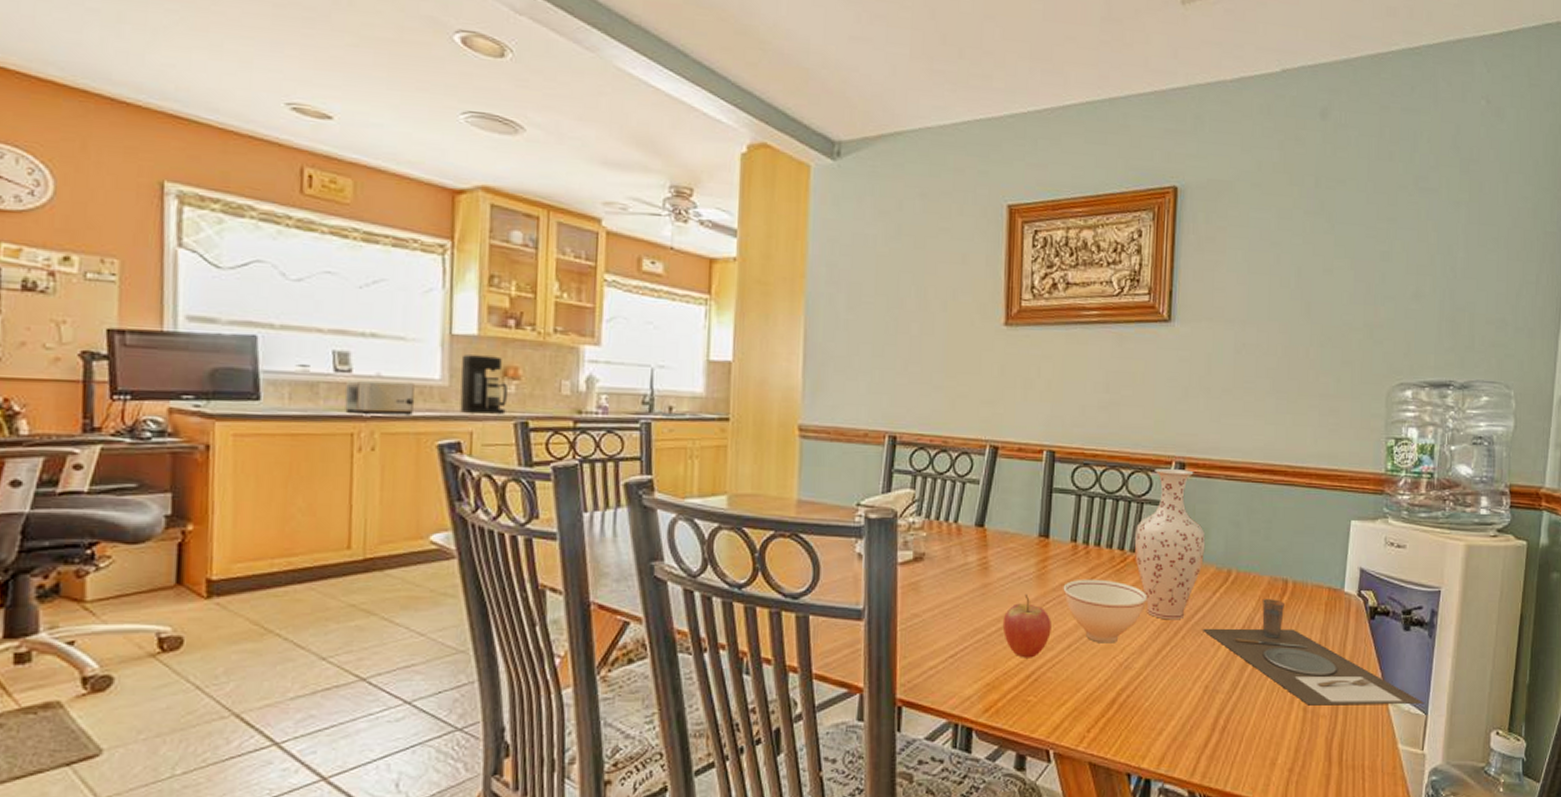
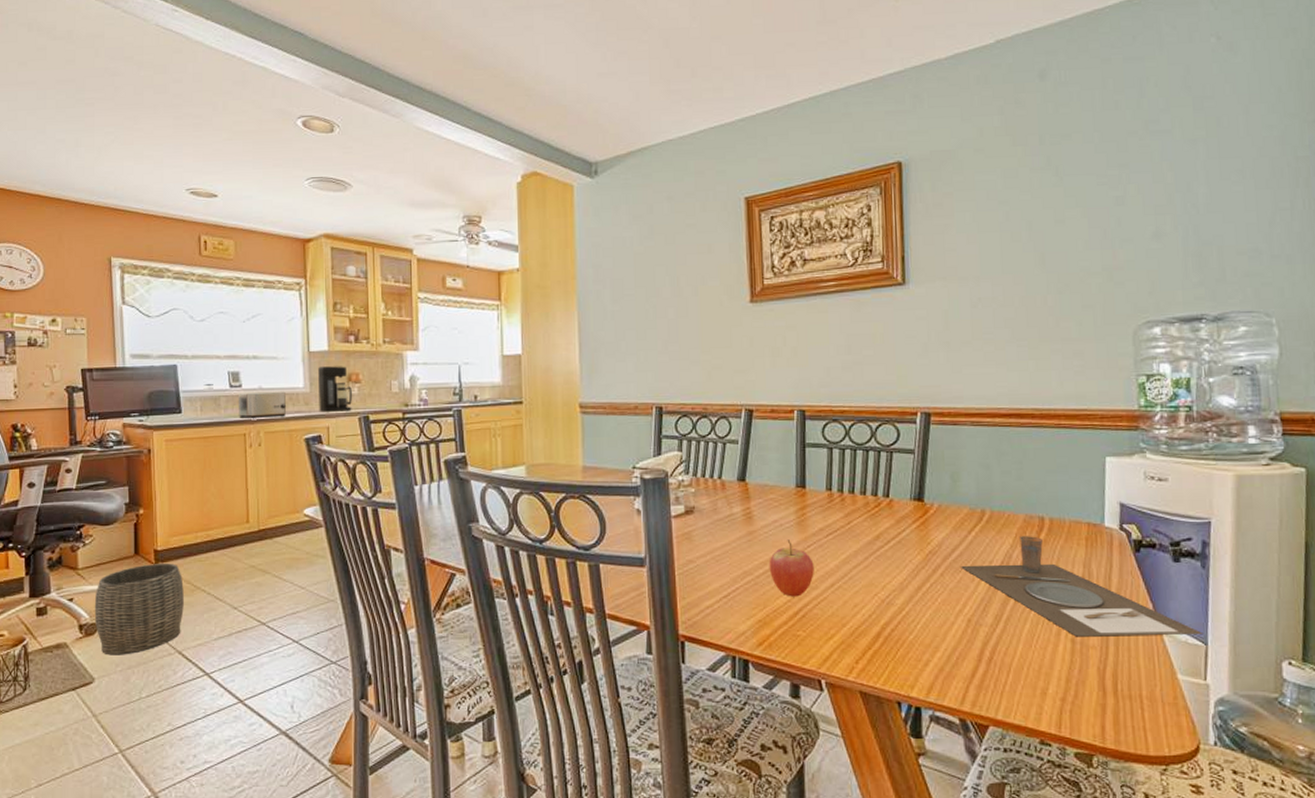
woven basket: none [107,598,249,719] -> present [94,563,184,655]
bowl: present [1063,578,1148,643] -> none [822,523,904,582]
vase: present [1134,469,1206,620] -> none [886,419,957,559]

